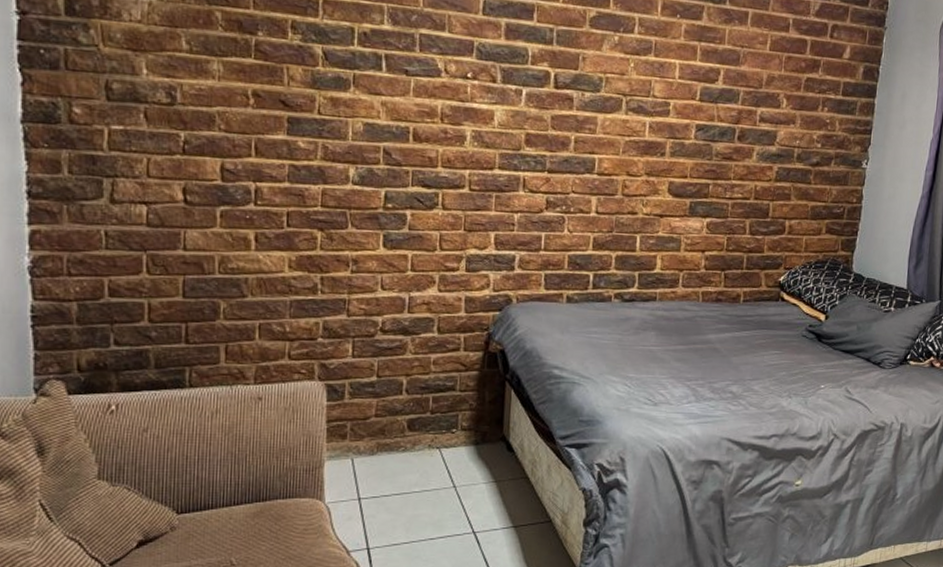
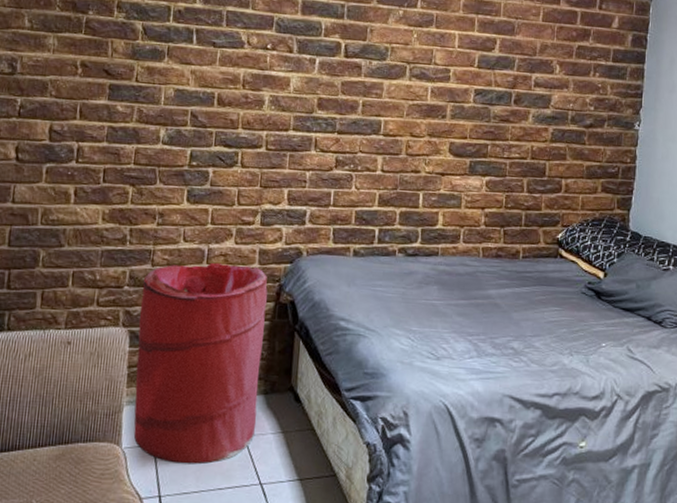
laundry hamper: none [336,311,475,516] -> present [133,262,268,464]

